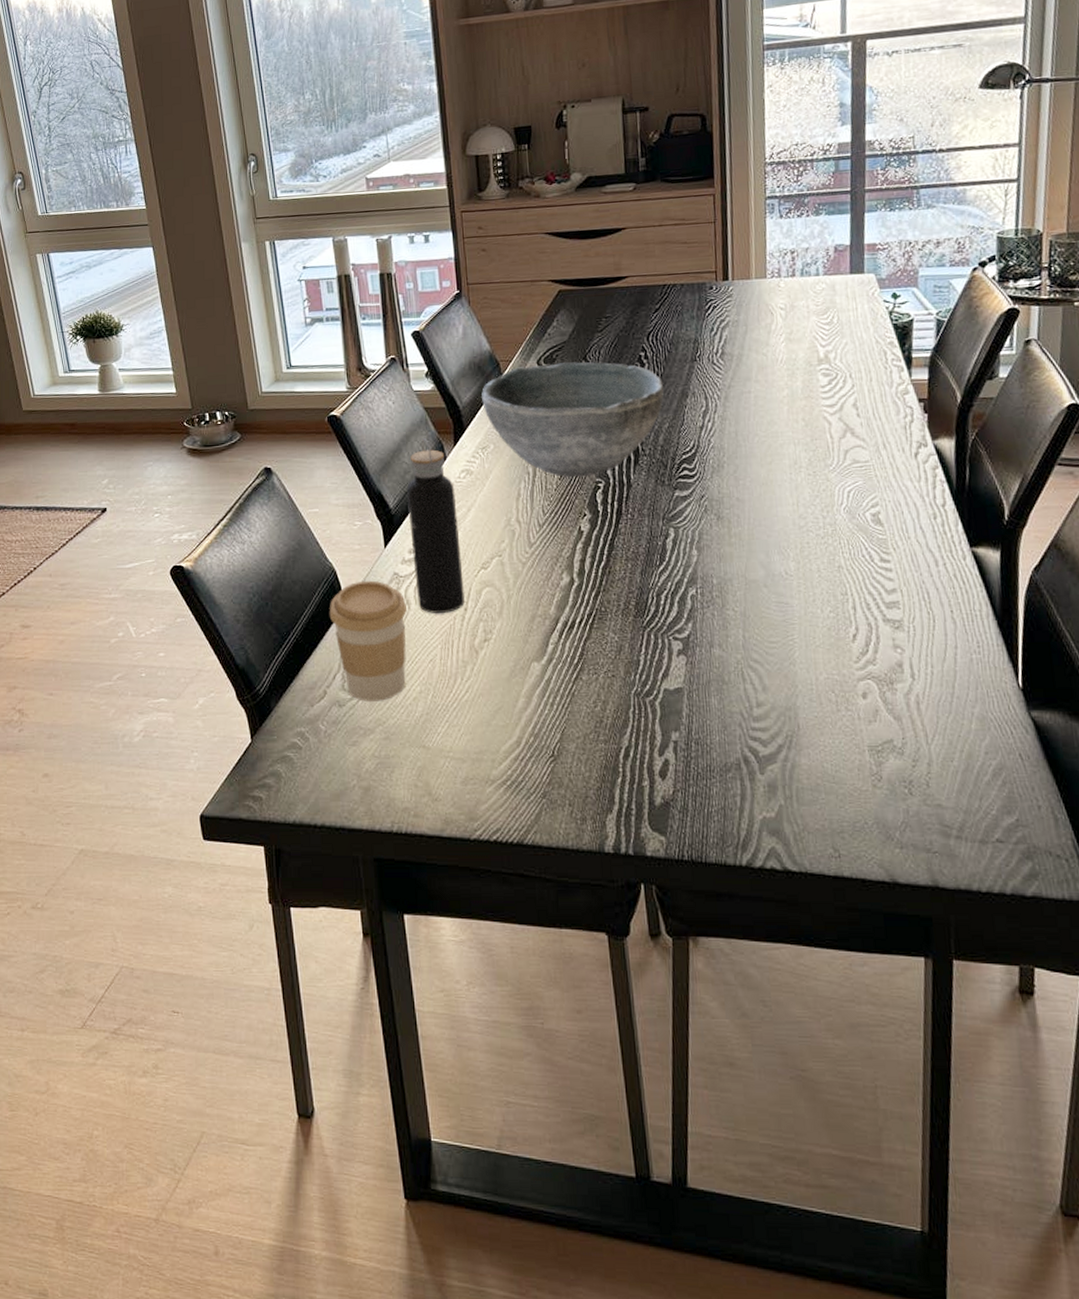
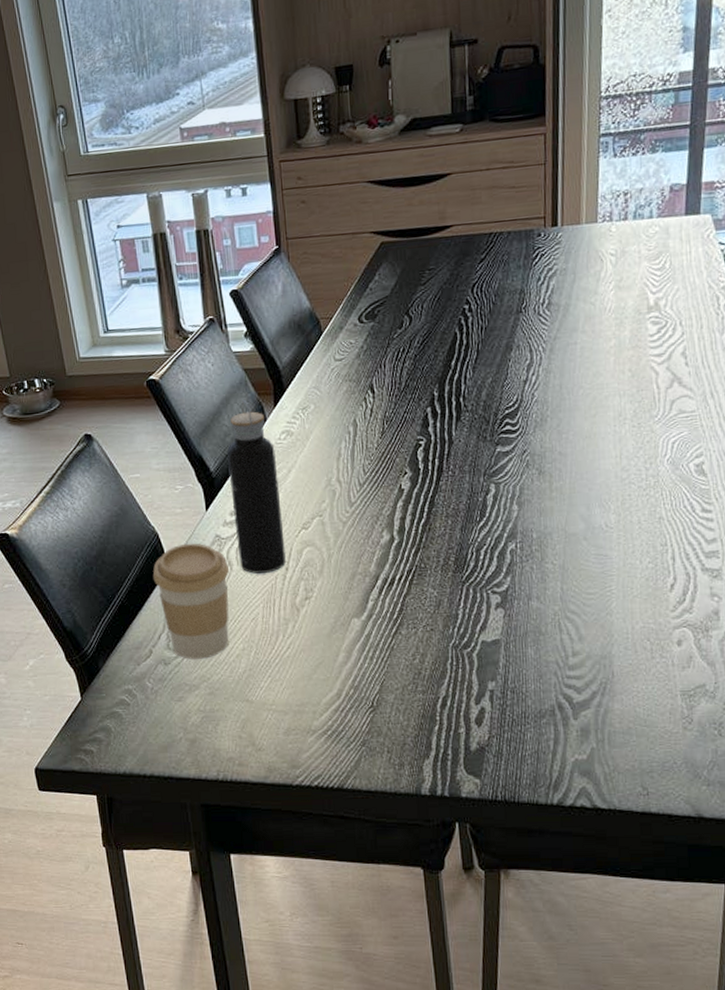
bowl: present [482,362,664,478] -> none [302,316,488,436]

